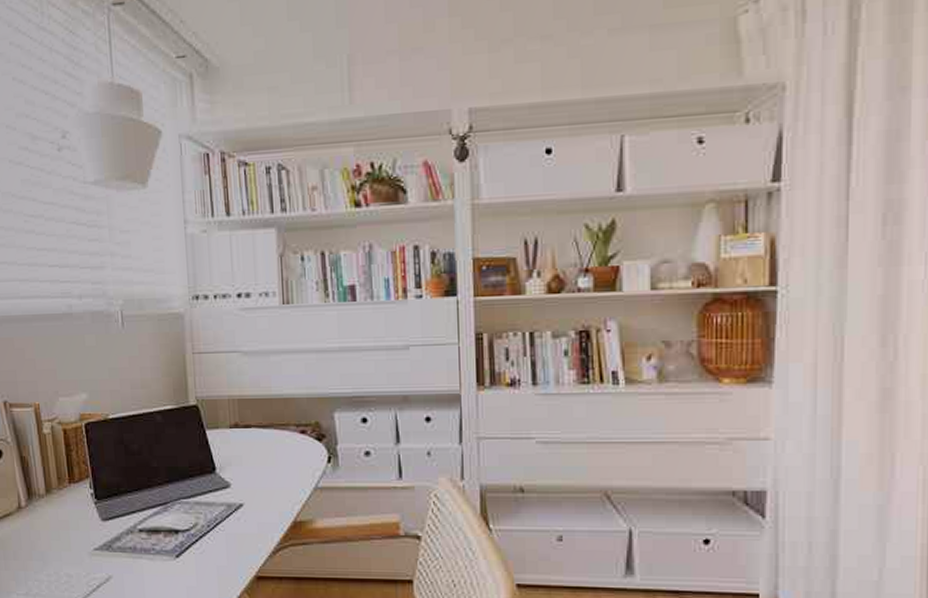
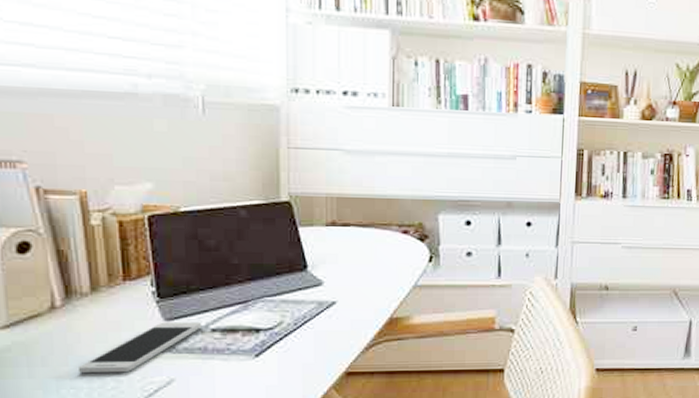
smartphone: none [39,522,131,569] -> present [77,321,202,374]

